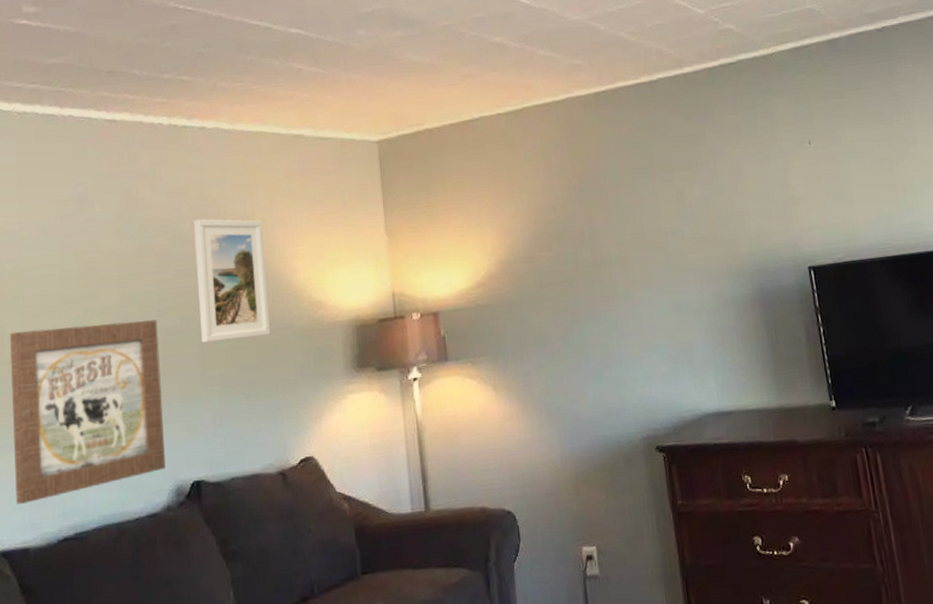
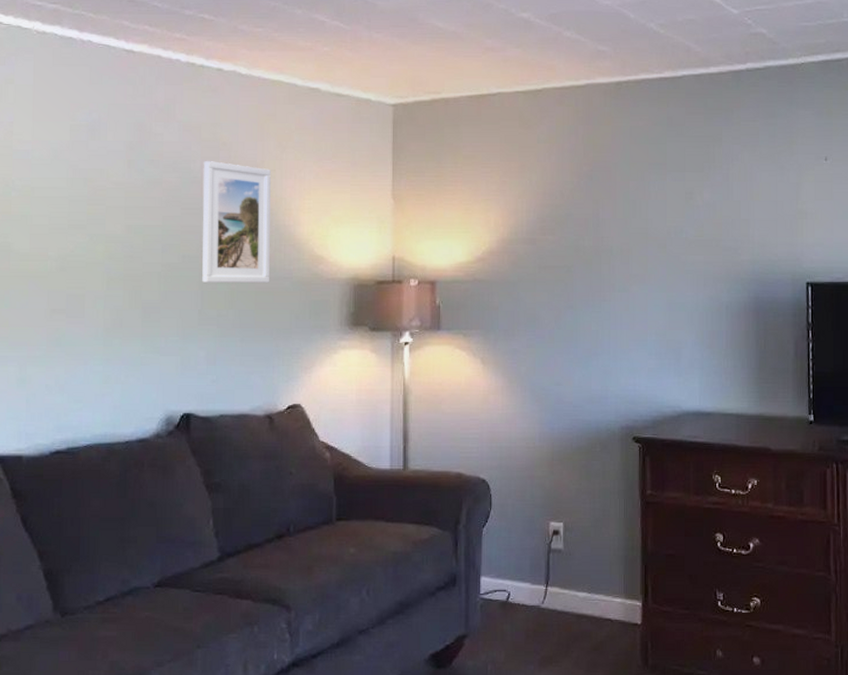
wall art: present [10,319,166,504] -> none [11,249,160,414]

